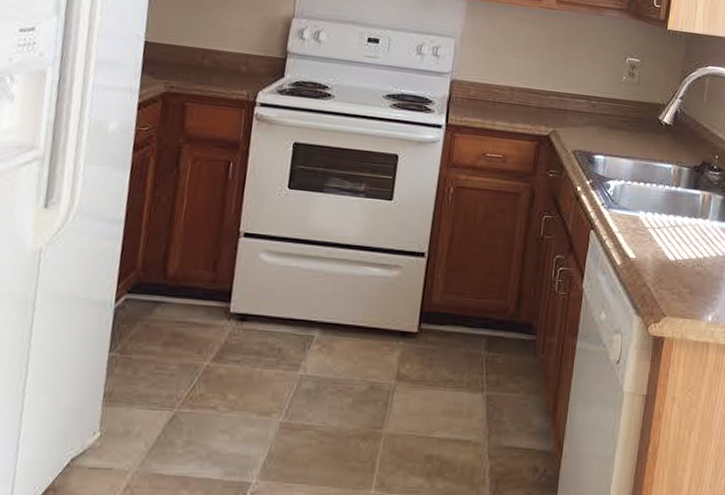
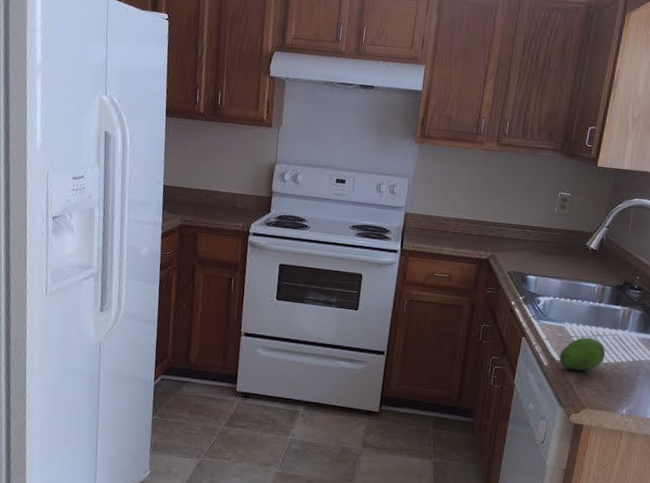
fruit: none [634,228,686,270] -> present [559,337,606,371]

